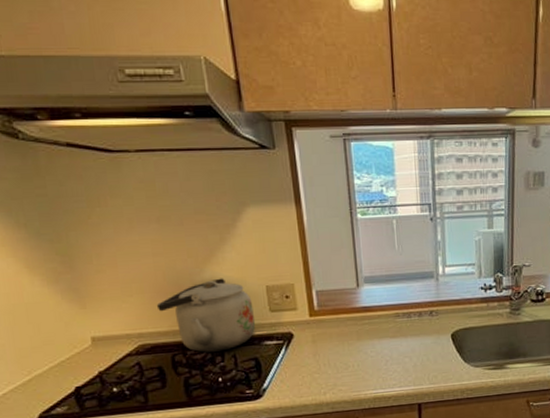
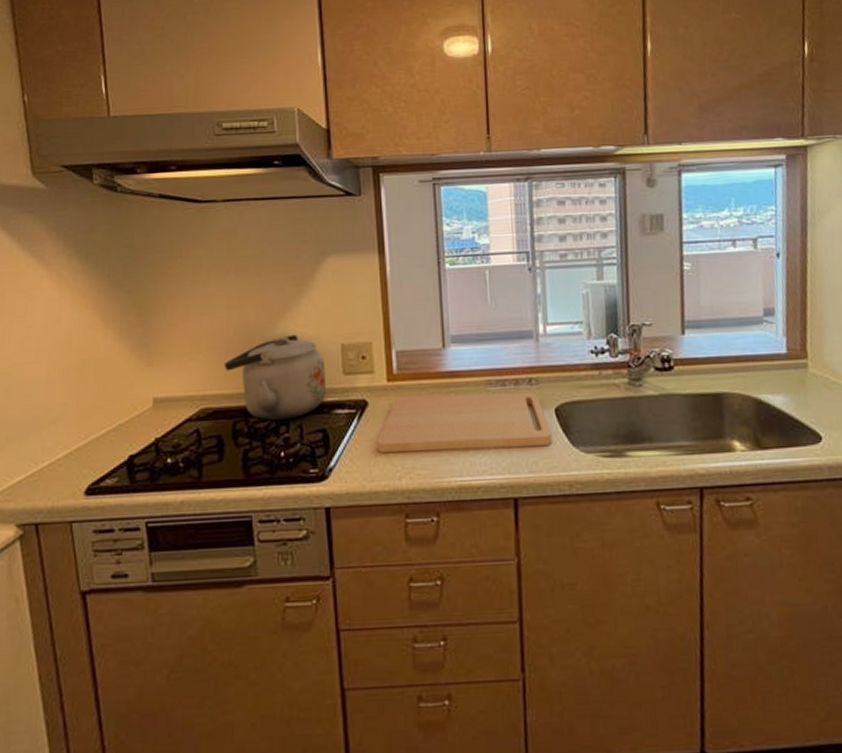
cutting board: none [303,321,449,375] -> present [377,391,553,454]

